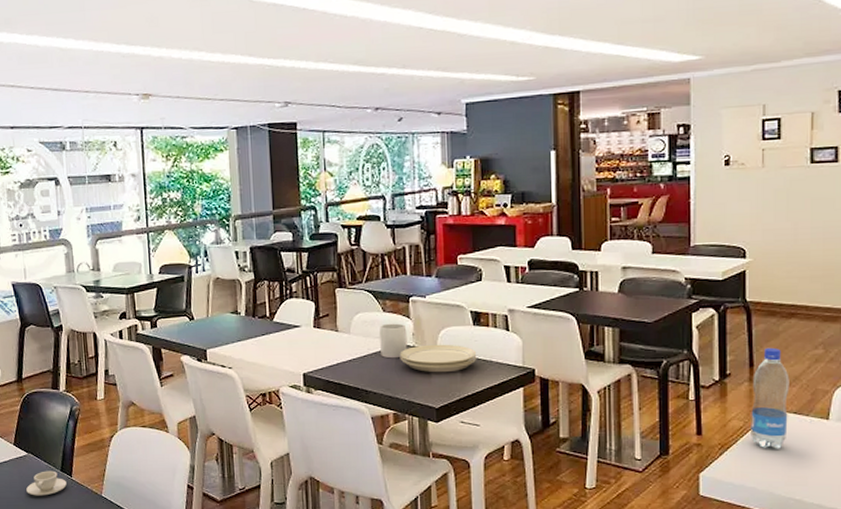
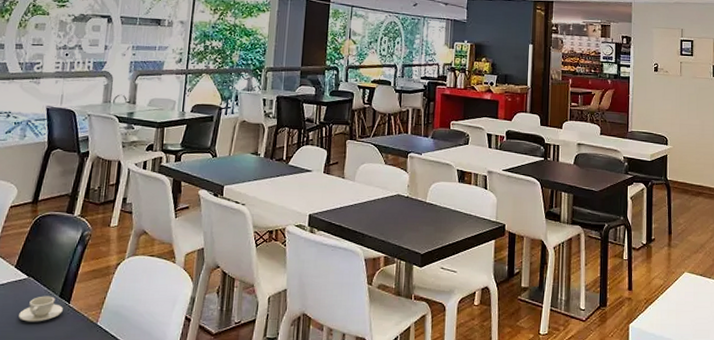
mug: present [379,323,407,359] -> none [378,175,403,207]
plate: present [399,344,477,373] -> none [395,196,460,223]
bottle: present [751,347,790,449] -> none [668,219,697,306]

